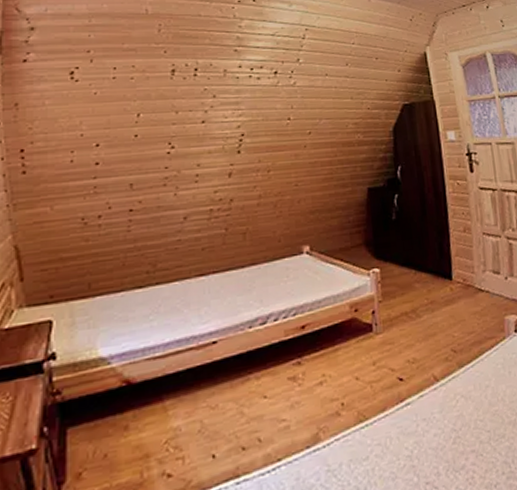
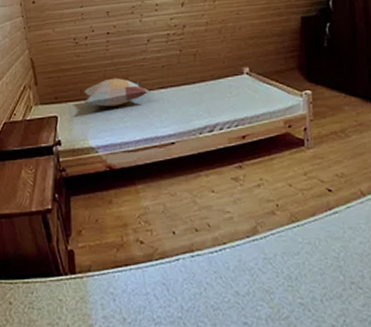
decorative pillow: none [92,265,185,304] -> present [83,78,149,107]

